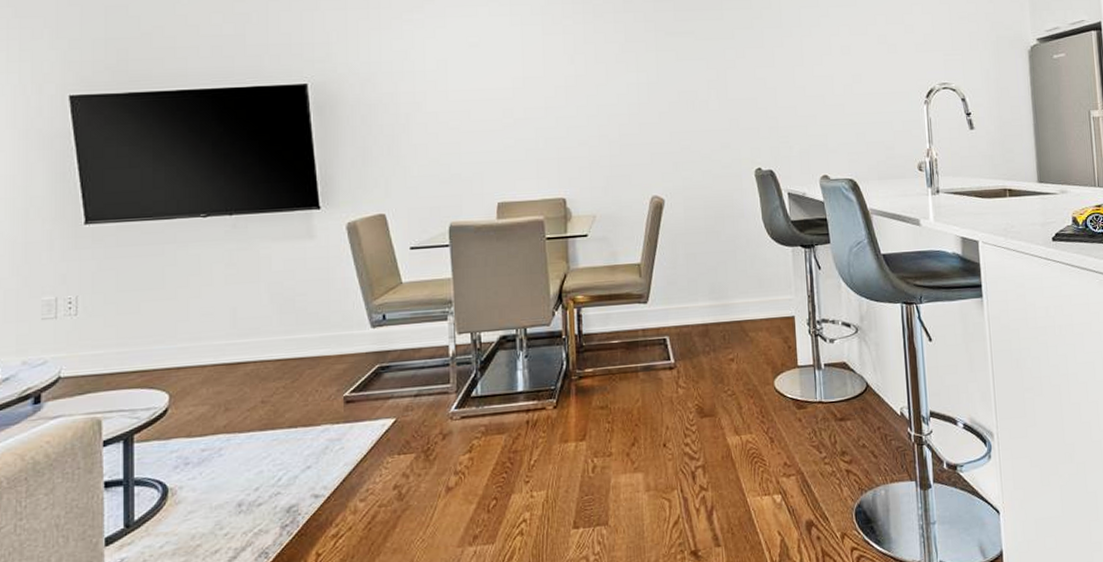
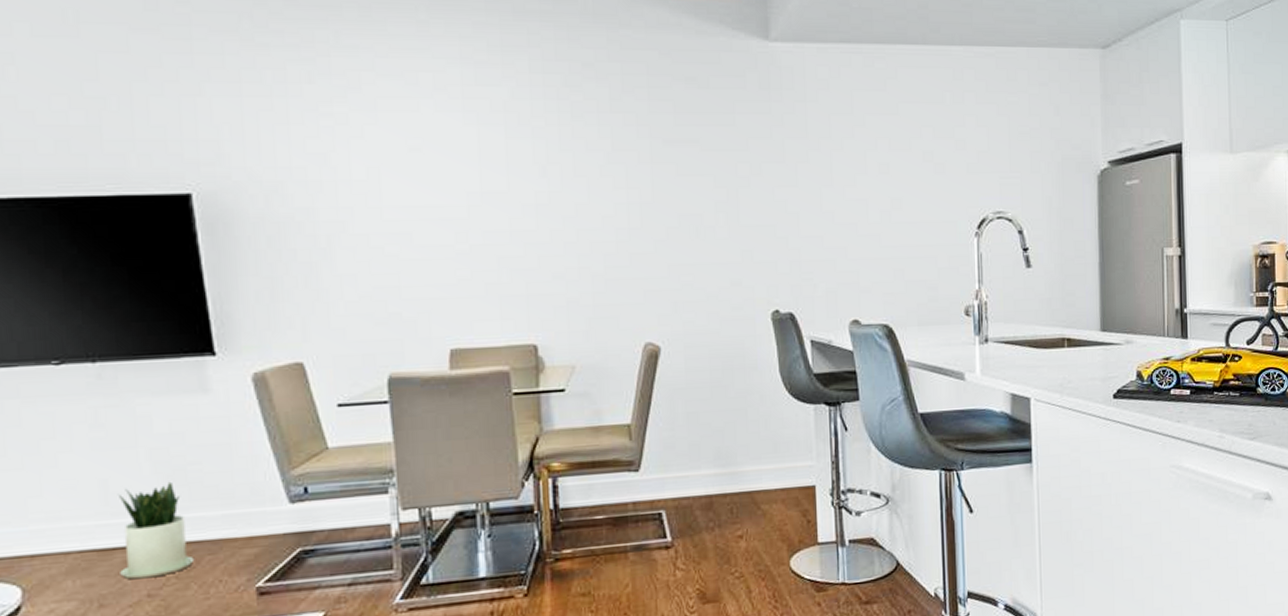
planter: none [242,309,298,389] -> present [119,481,195,580]

